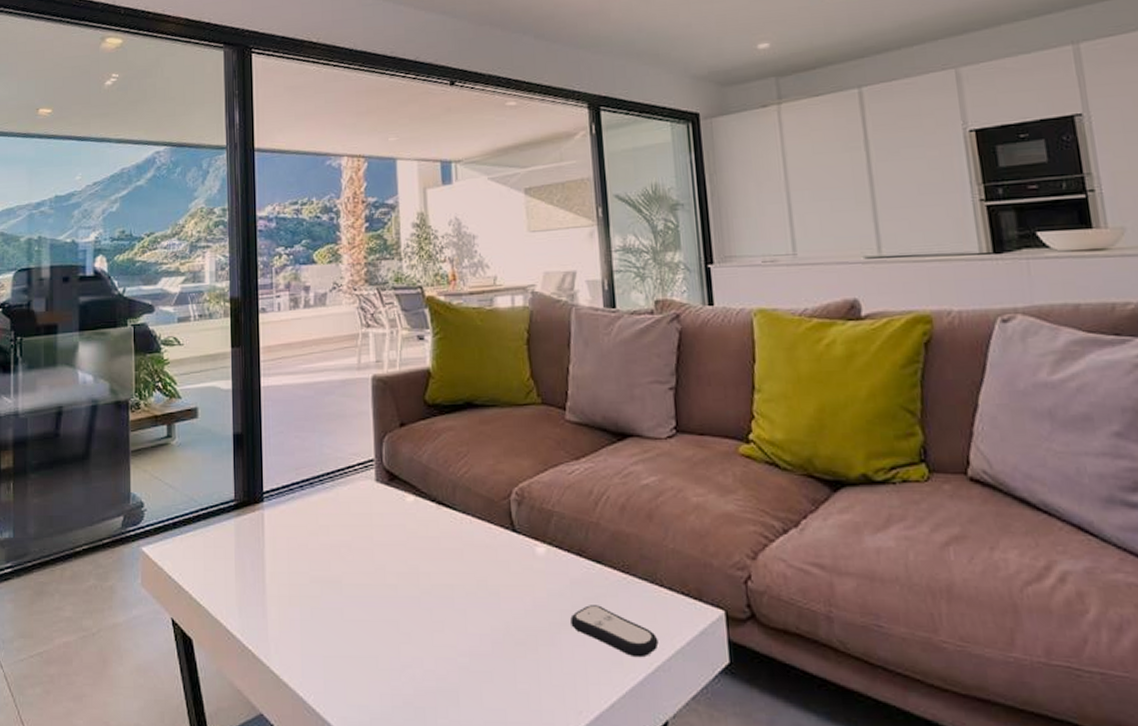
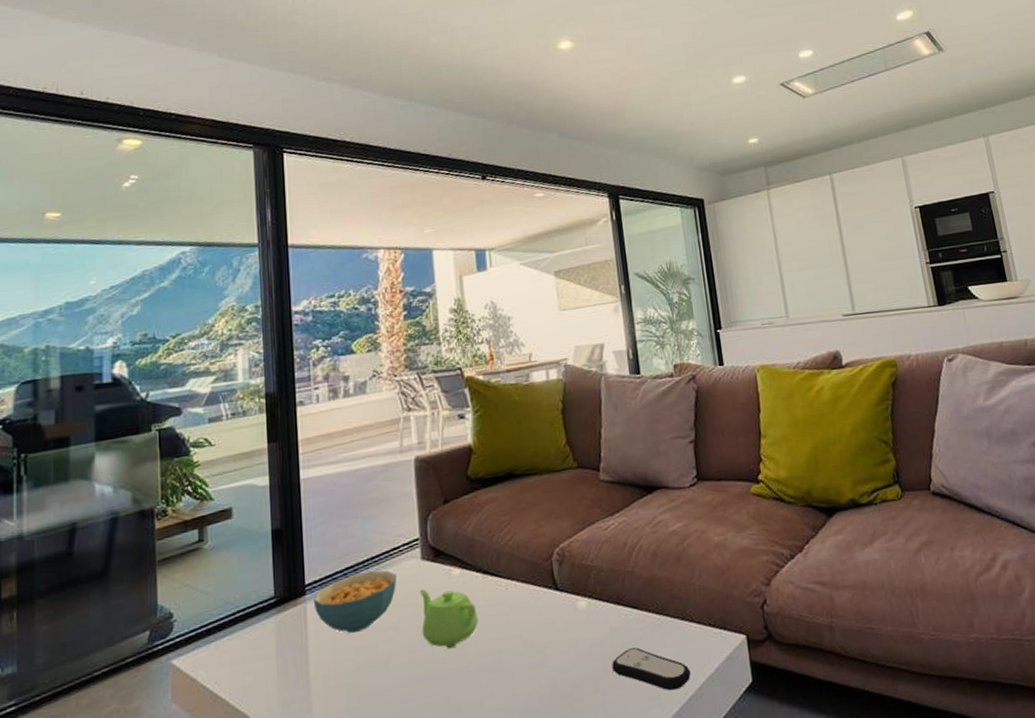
cereal bowl: none [270,487,351,545] -> present [313,570,397,633]
teapot: none [372,511,431,576] -> present [419,589,478,649]

